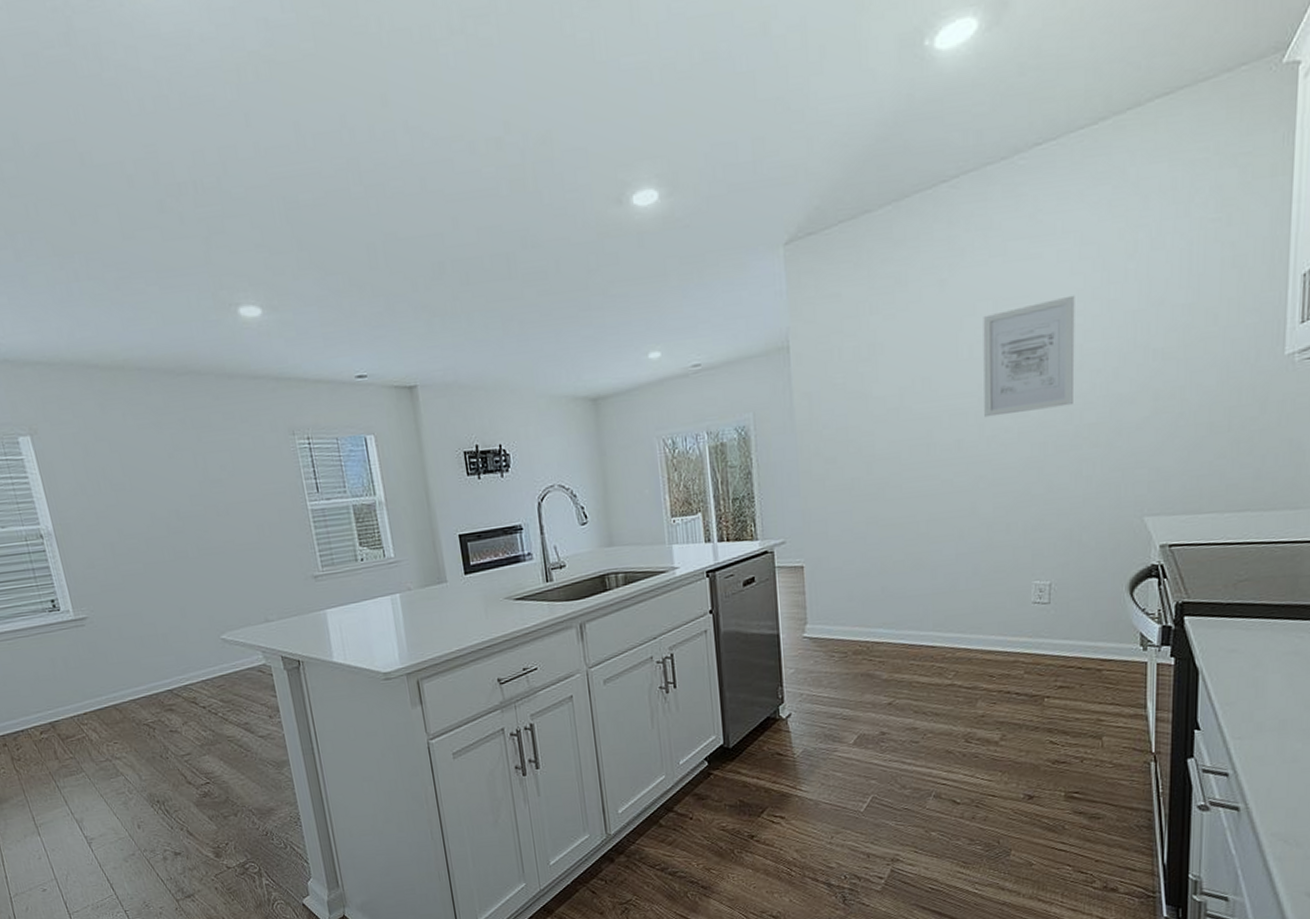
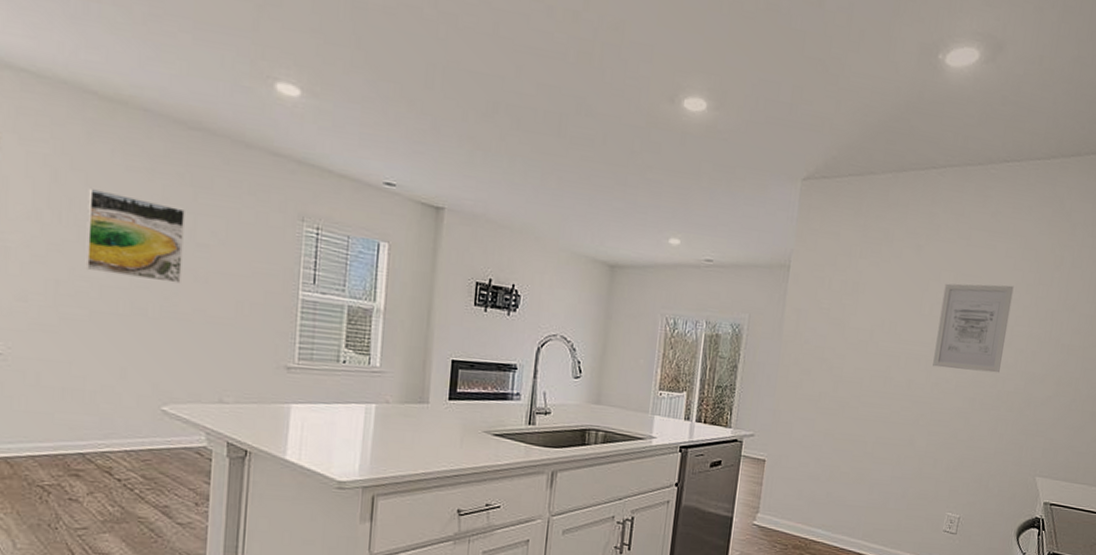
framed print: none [114,451,208,529] -> present [85,189,185,284]

